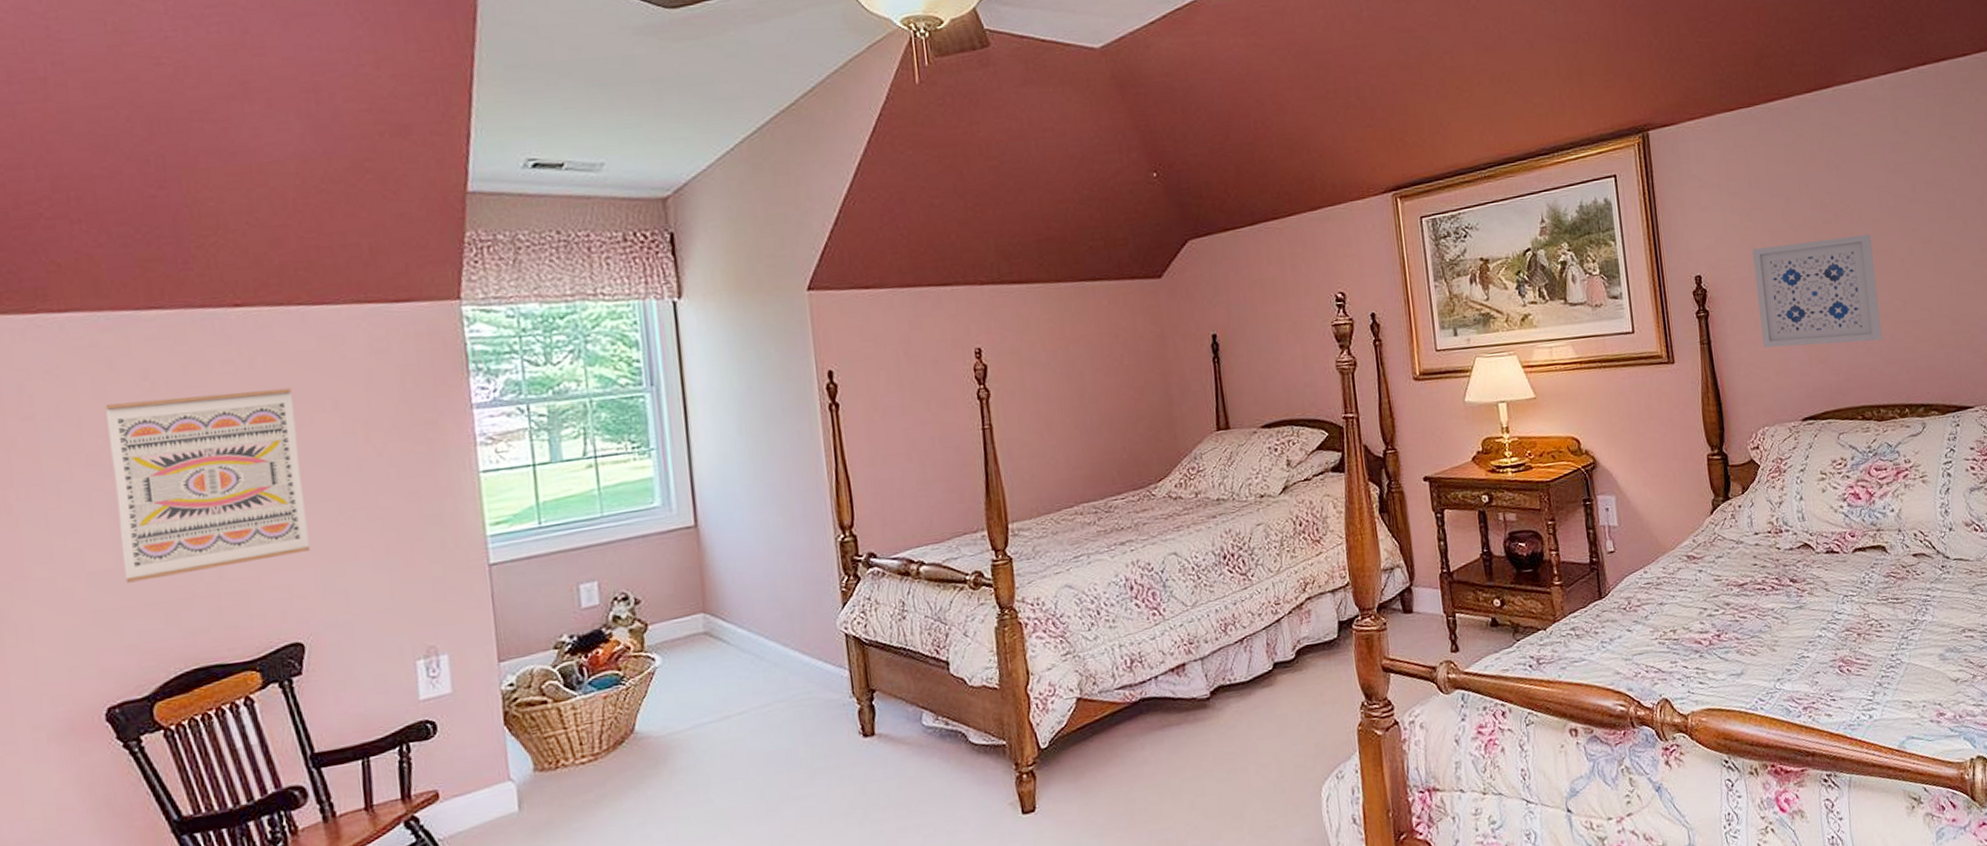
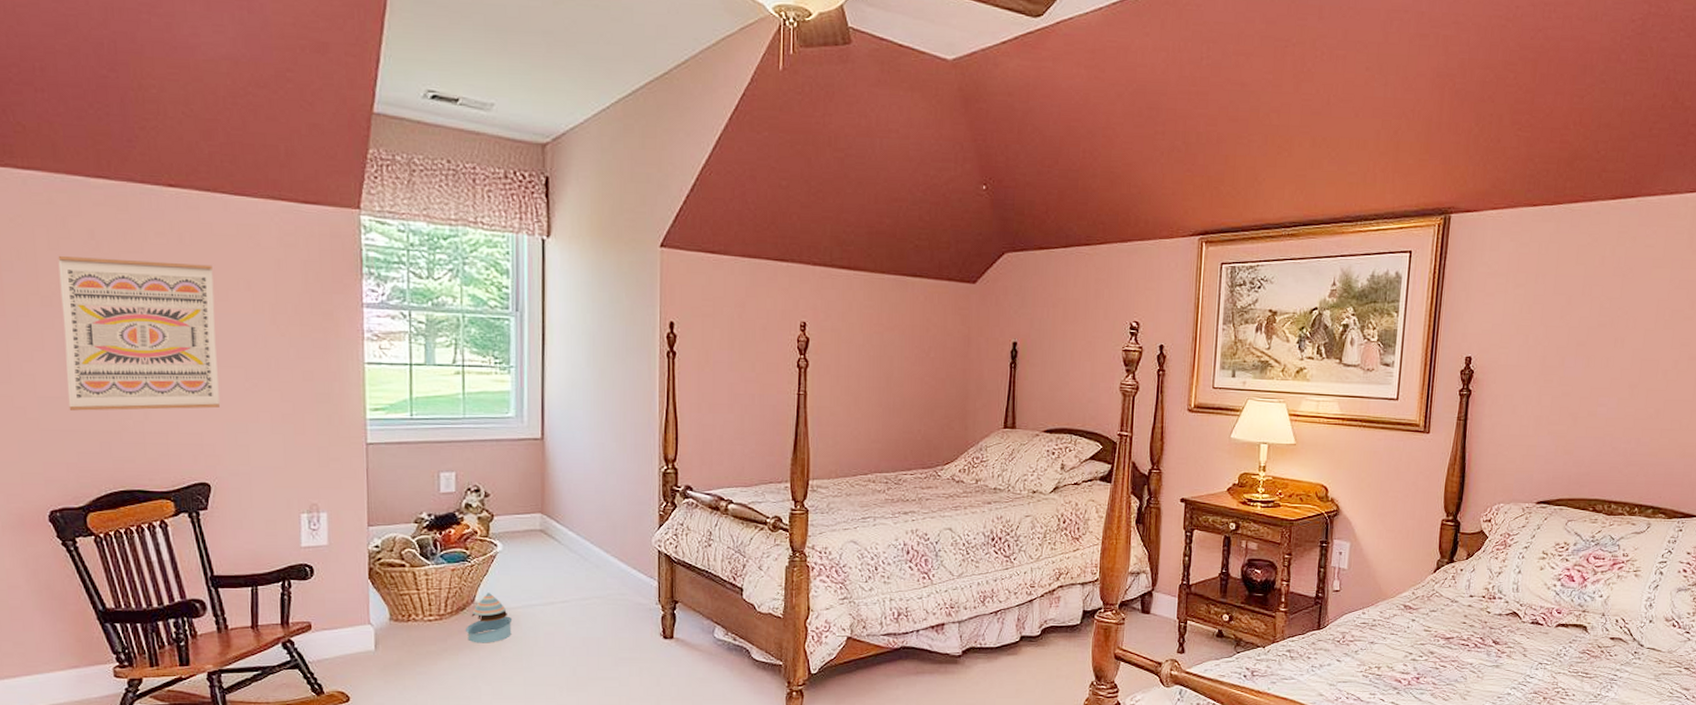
stacking toy: none [627,717,683,782] -> present [466,593,513,643]
wall art: present [1752,234,1883,348] -> none [1516,340,1641,442]

